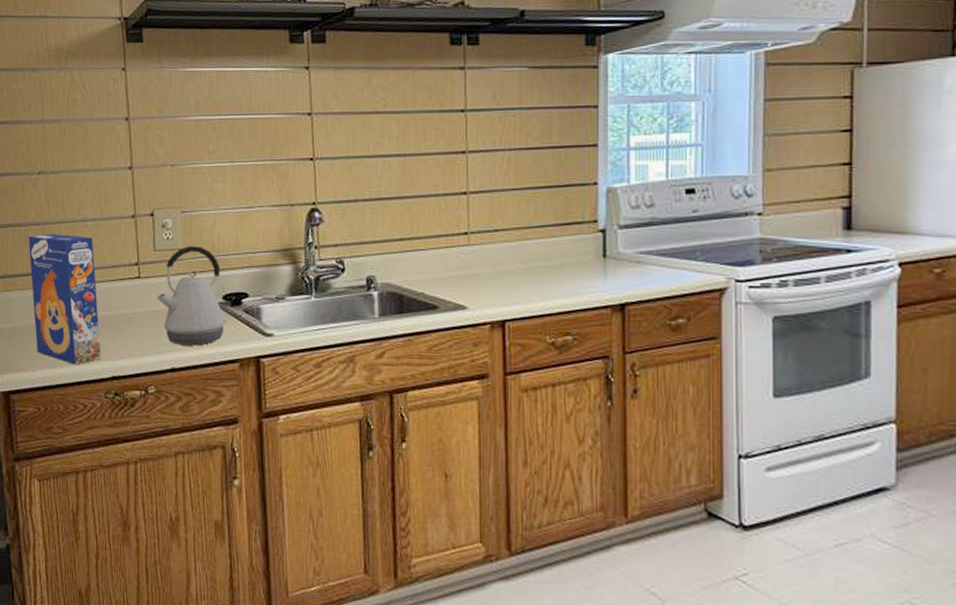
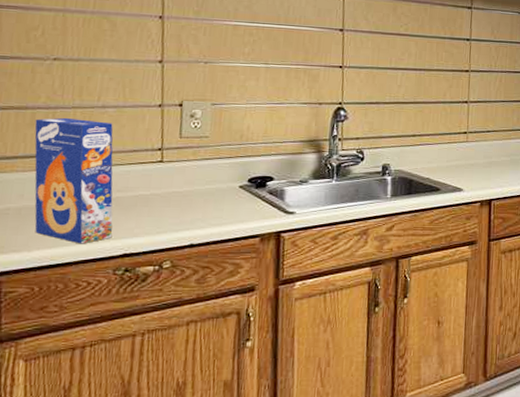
kettle: present [156,246,227,346] -> none [179,135,251,223]

